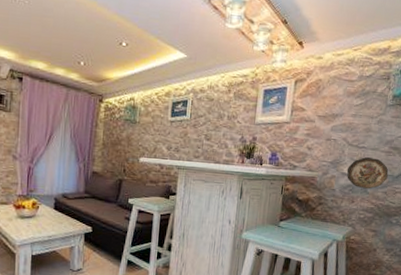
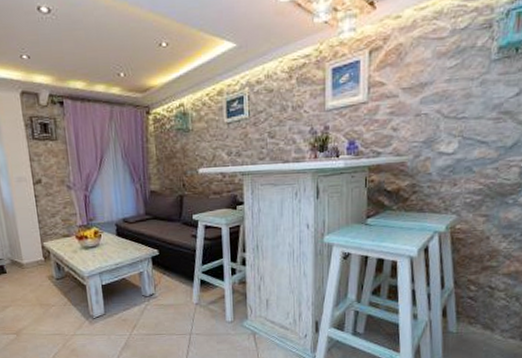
decorative plate: present [346,157,389,189] -> none [444,128,499,168]

